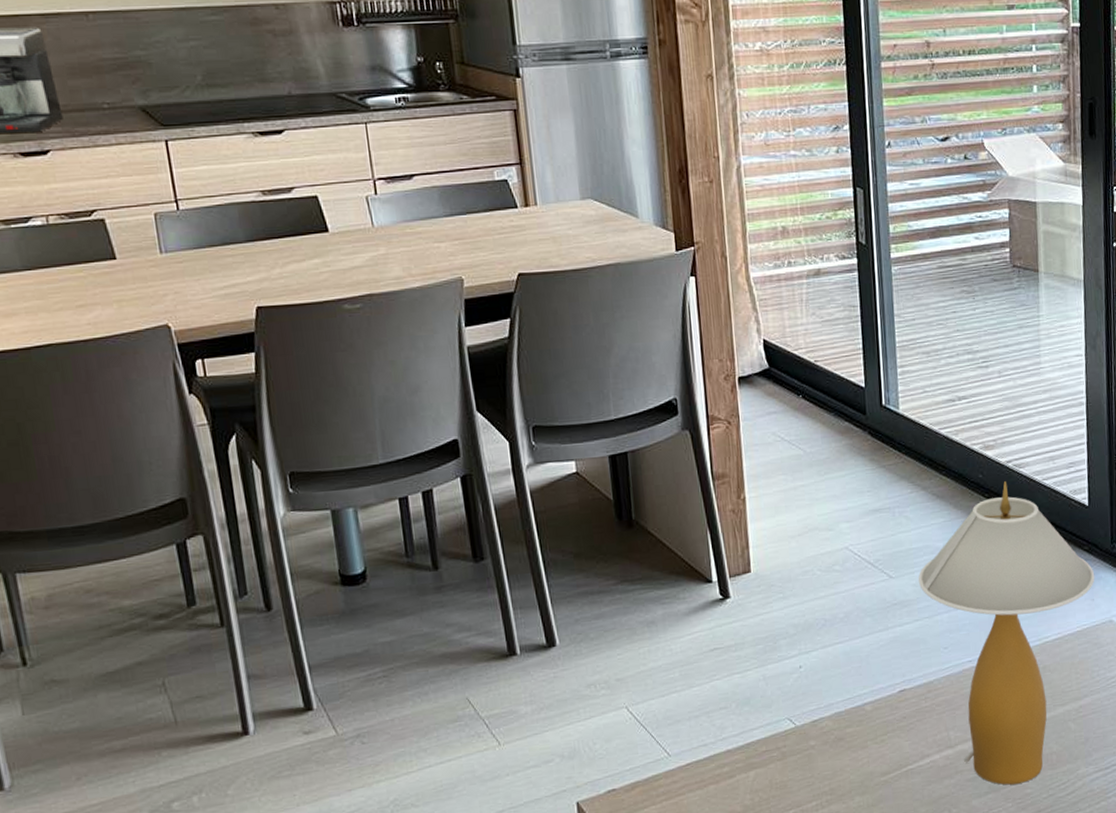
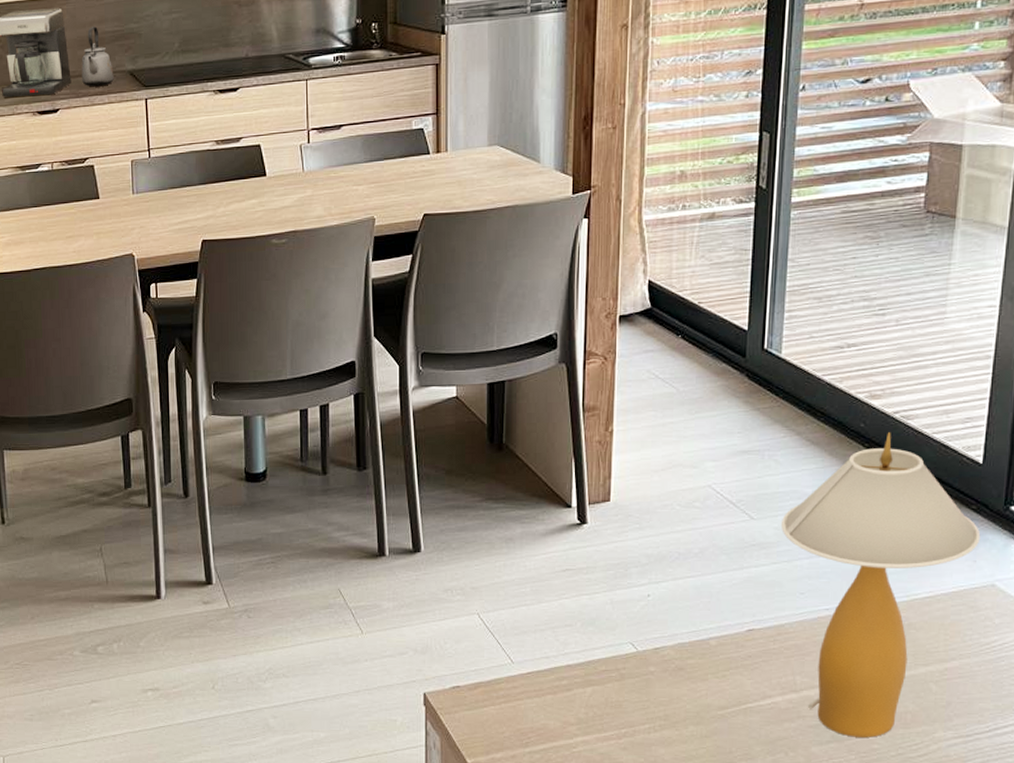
kettle: none [74,52,121,125] -> present [81,26,114,87]

